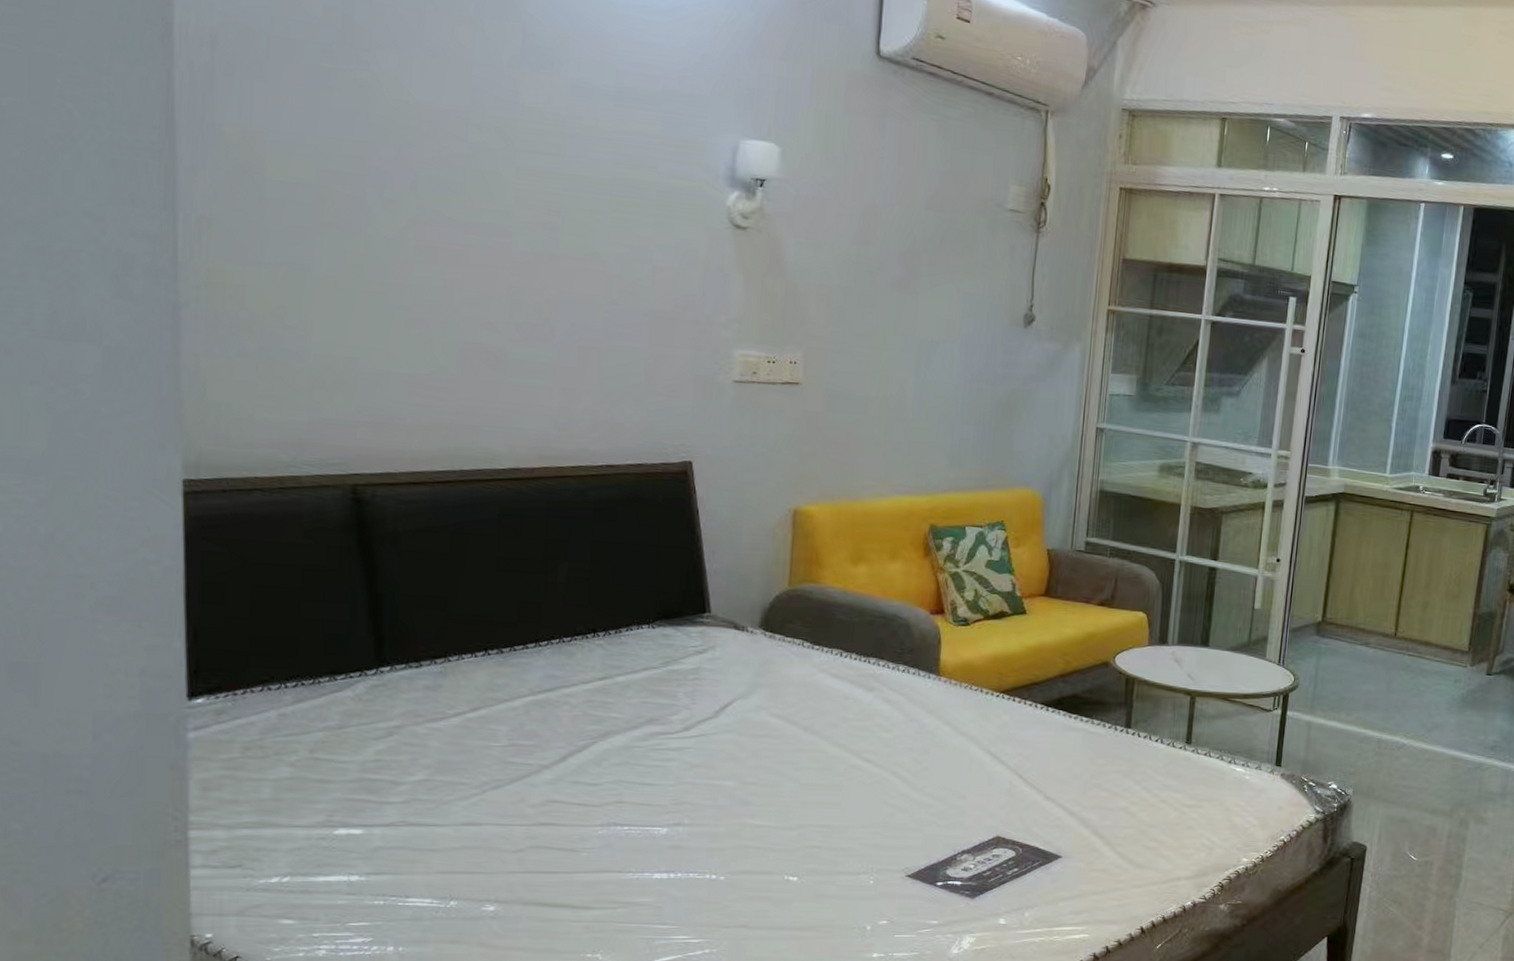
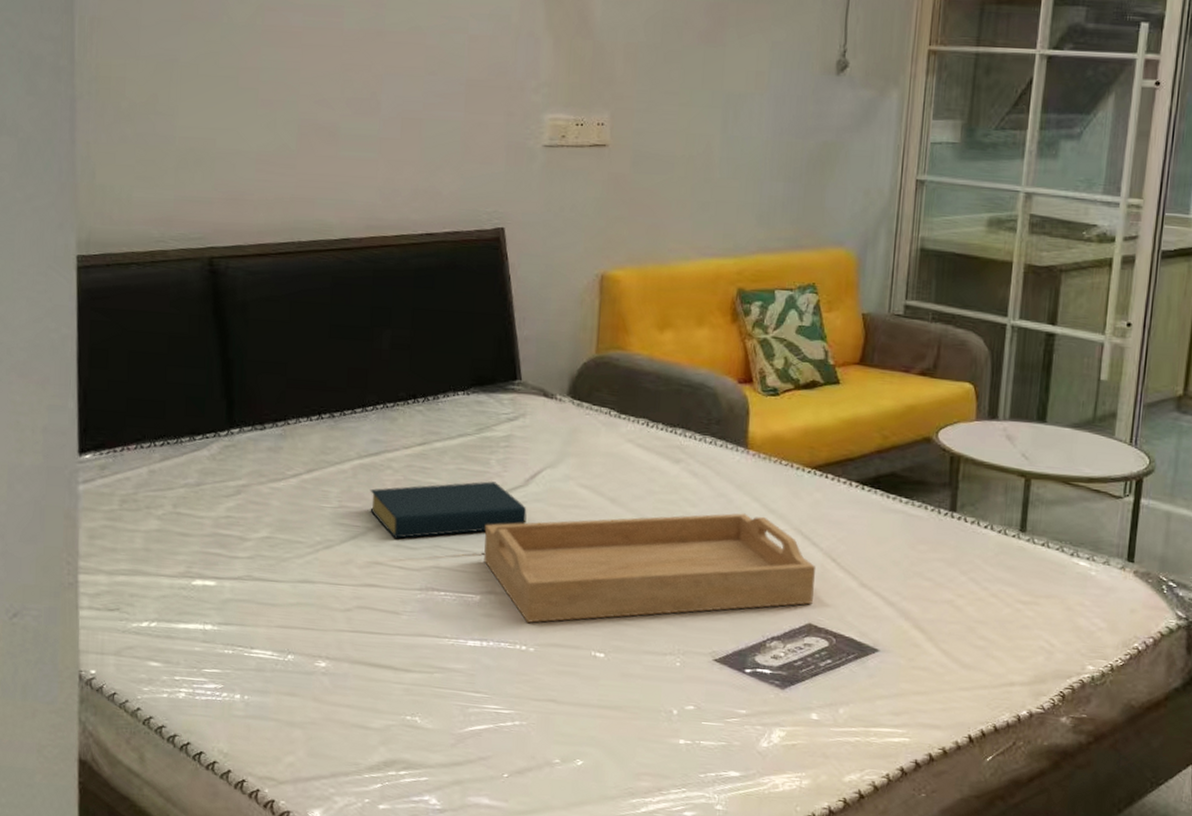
hardback book: none [544,714,717,775] -> present [370,481,527,539]
serving tray: none [671,736,1003,852] -> present [484,513,815,623]

